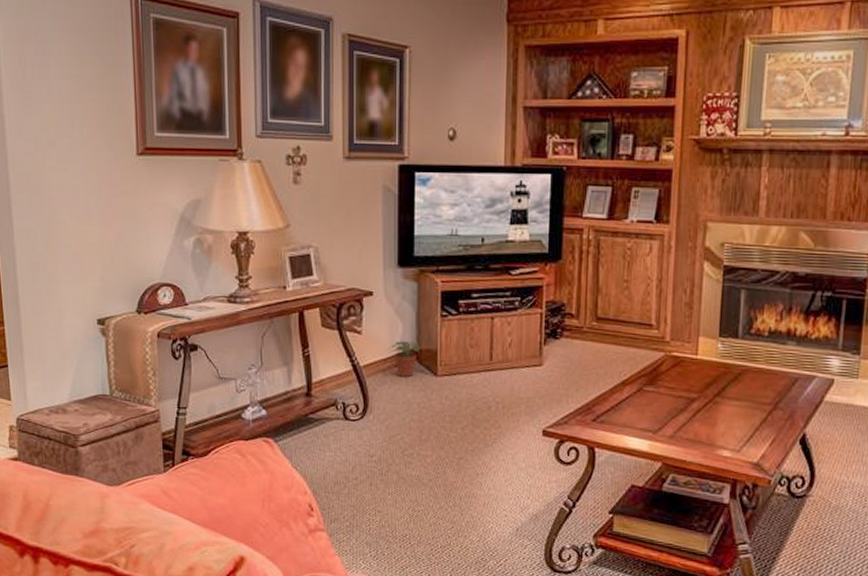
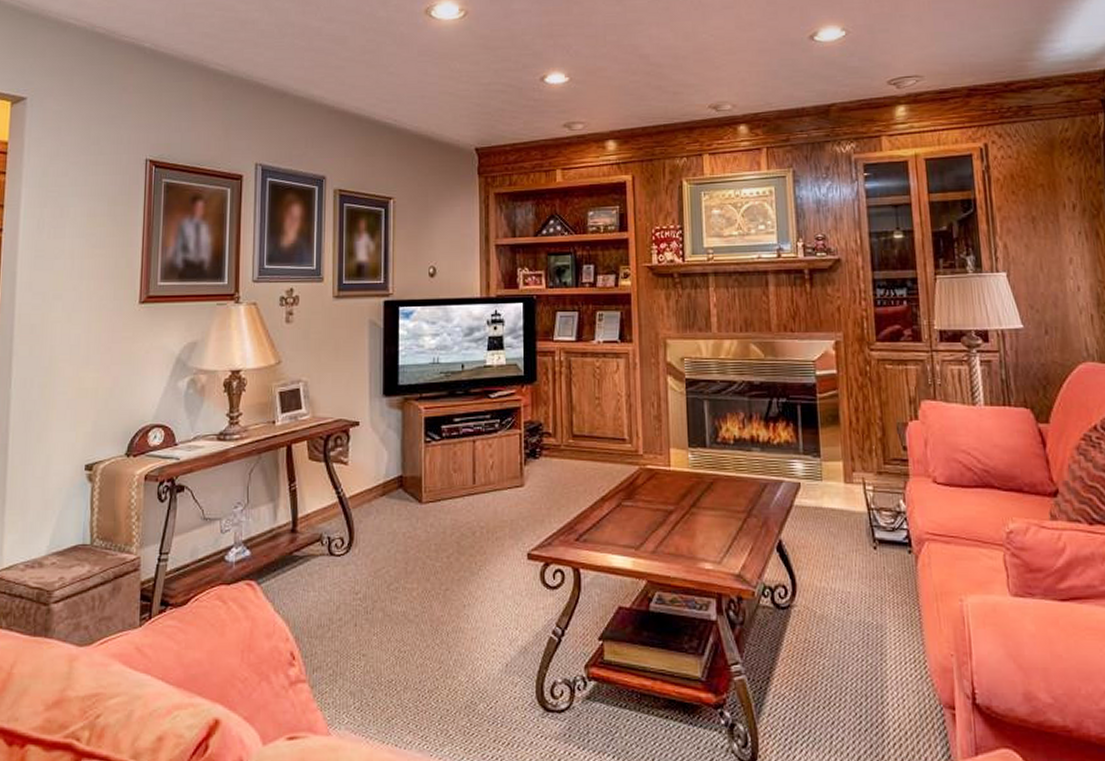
potted plant: present [391,341,420,378] -> none [377,469,404,507]

